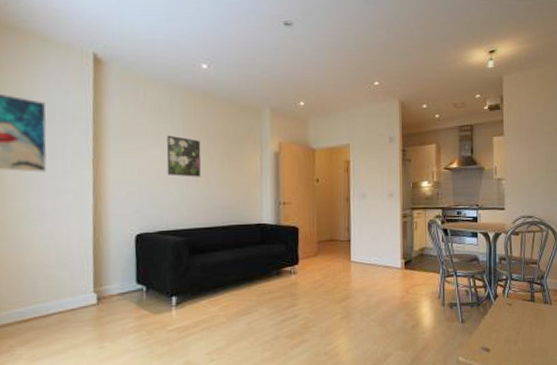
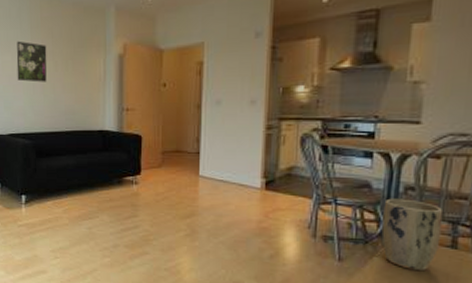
plant pot: none [488,267,525,323] -> present [381,198,444,272]

